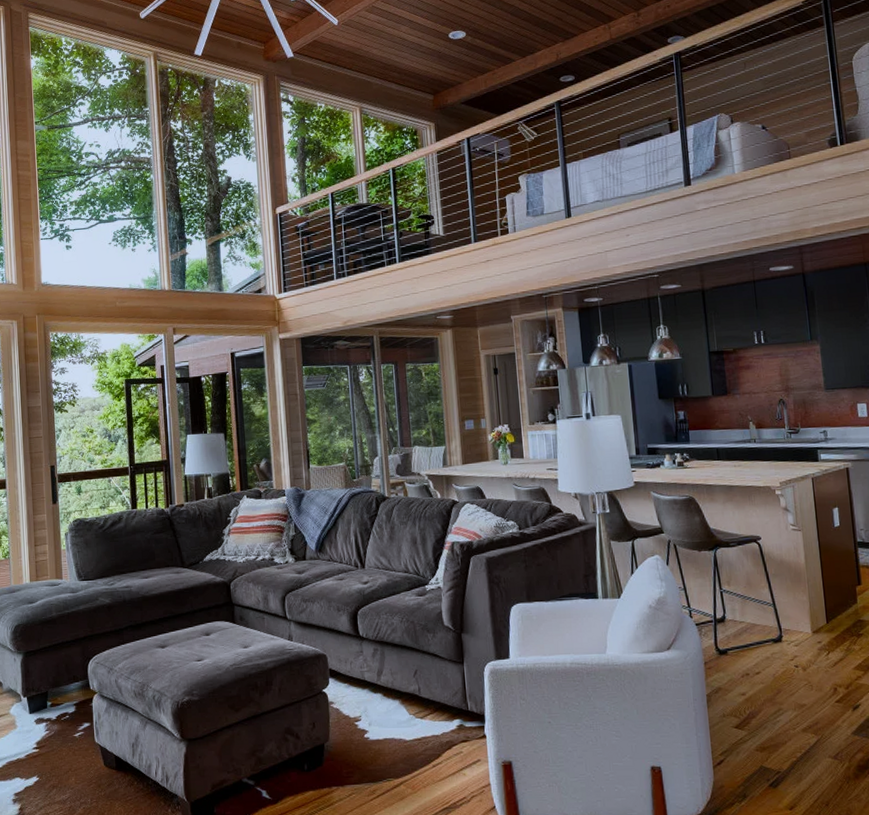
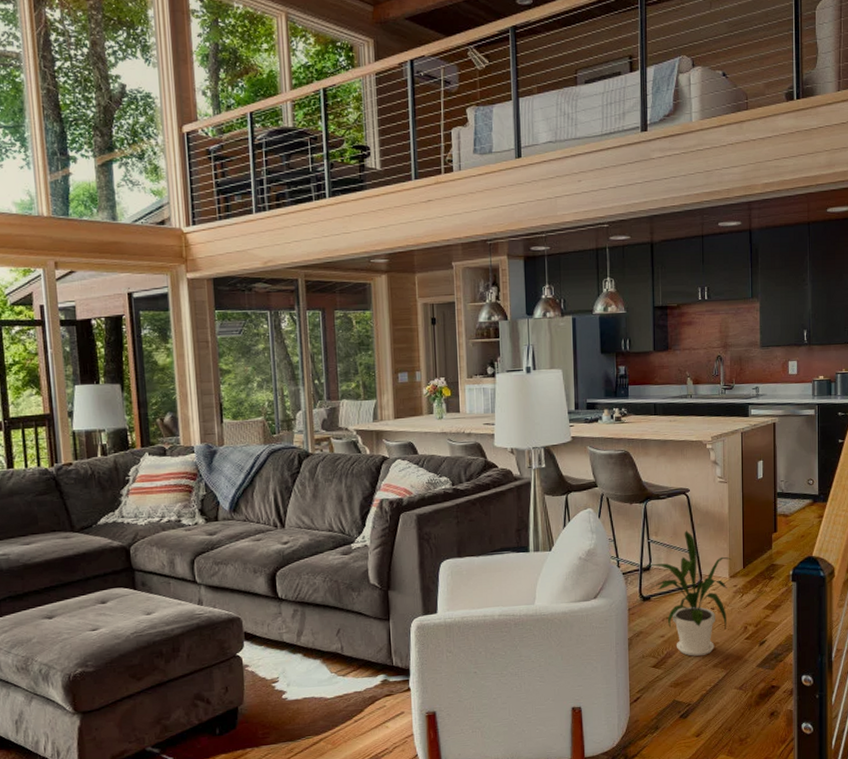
house plant: none [715,580,814,718] -> present [641,530,732,656]

